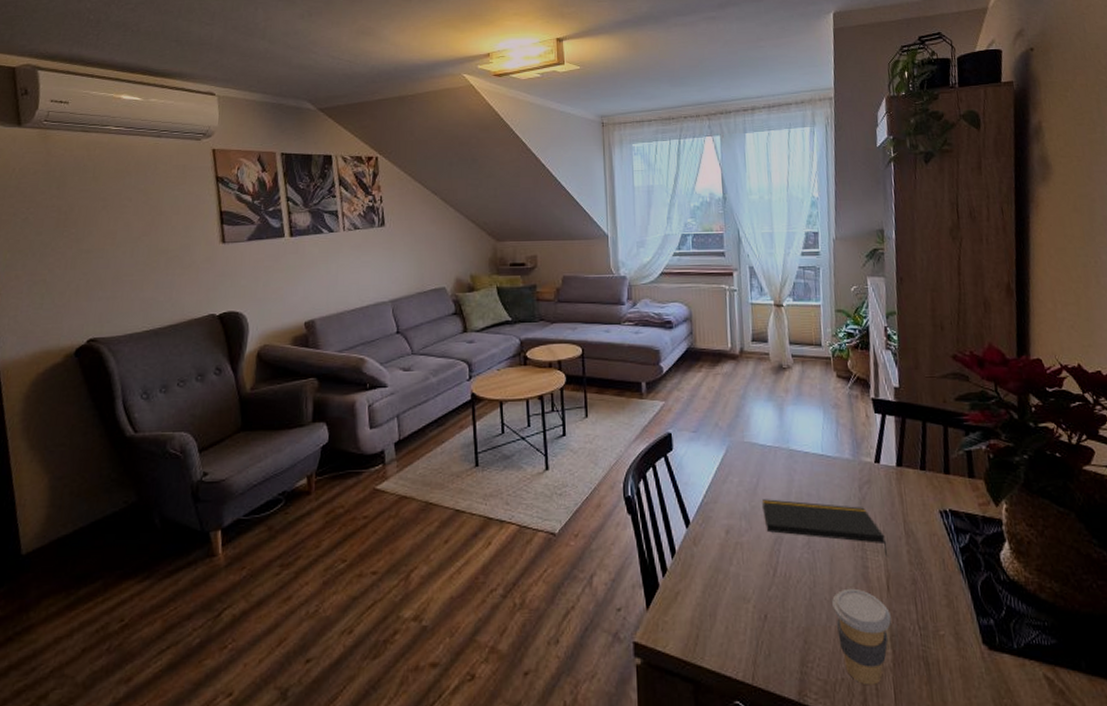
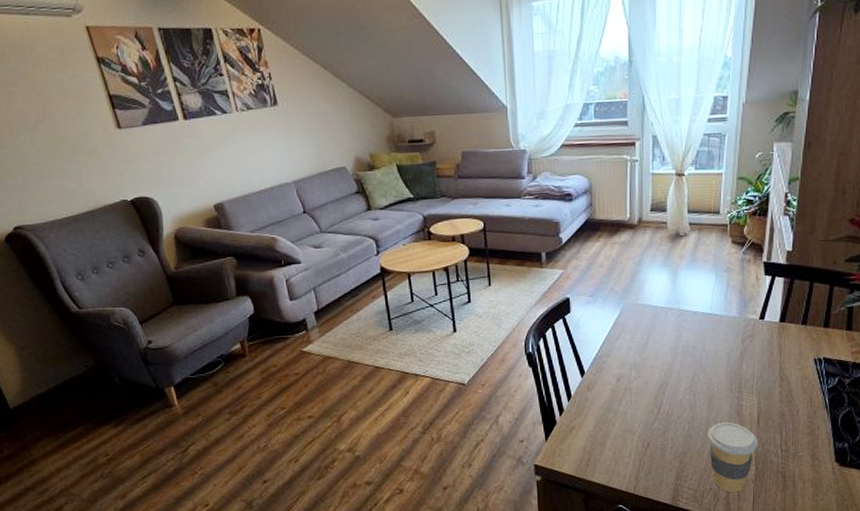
notepad: present [762,499,888,557] -> none [652,352,762,397]

